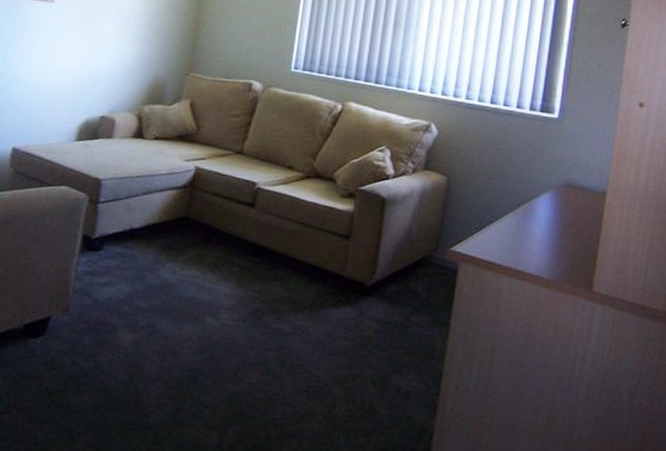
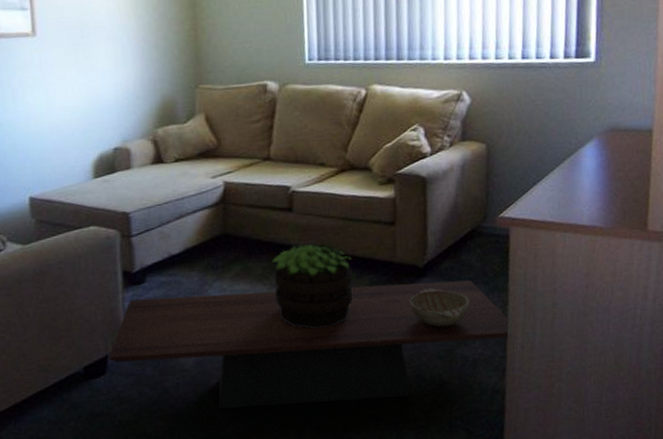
coffee table: none [50,264,448,419] -> present [108,280,511,409]
potted plant: none [222,241,303,330] -> present [272,243,353,329]
decorative bowl: none [351,309,411,352] -> present [409,288,470,328]

